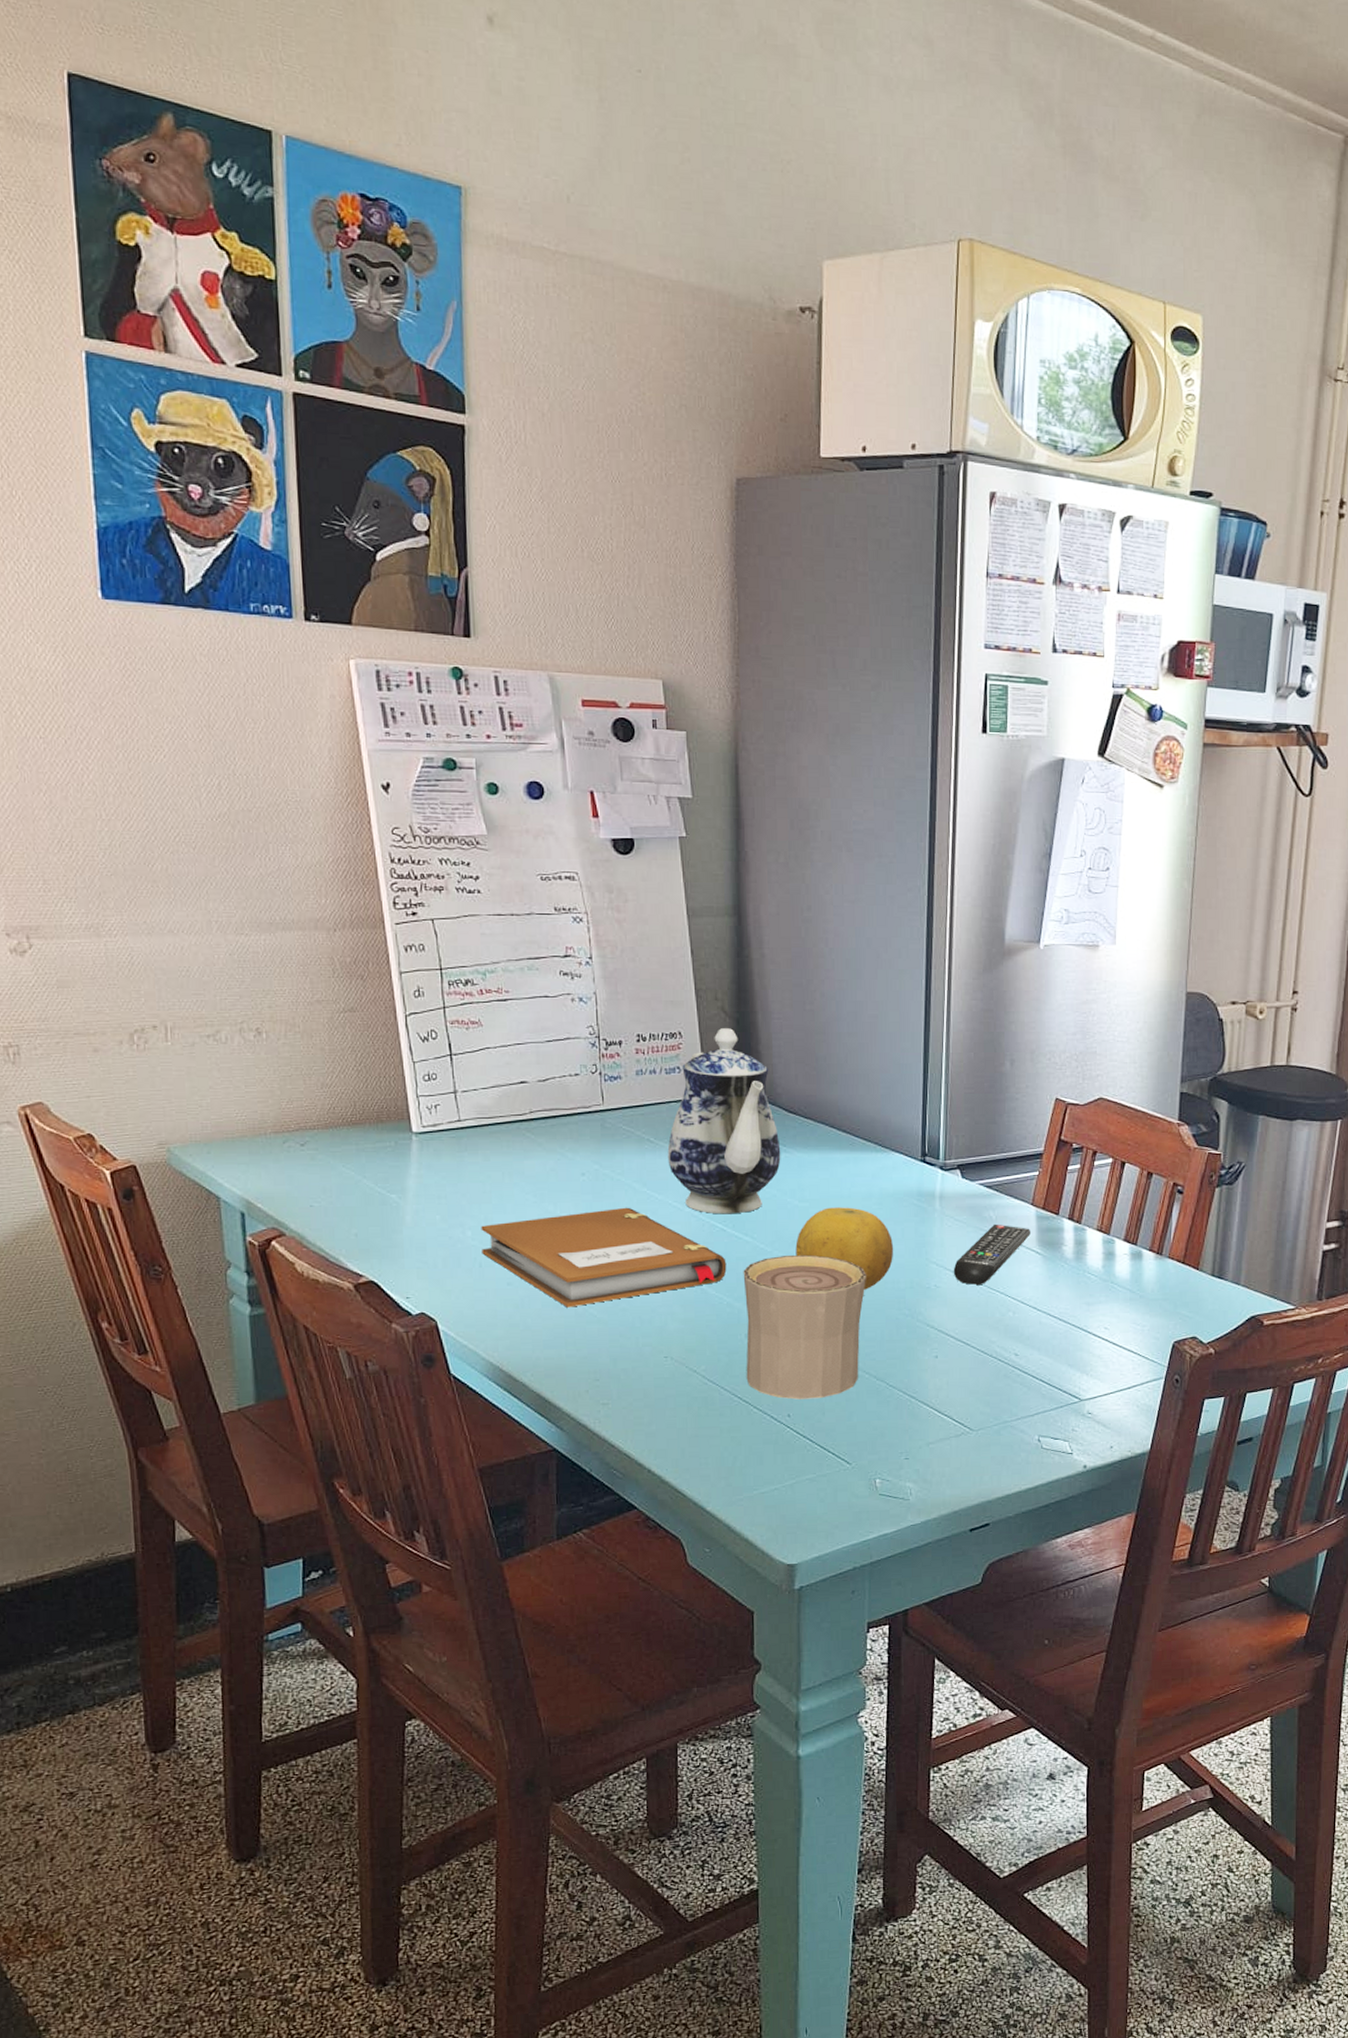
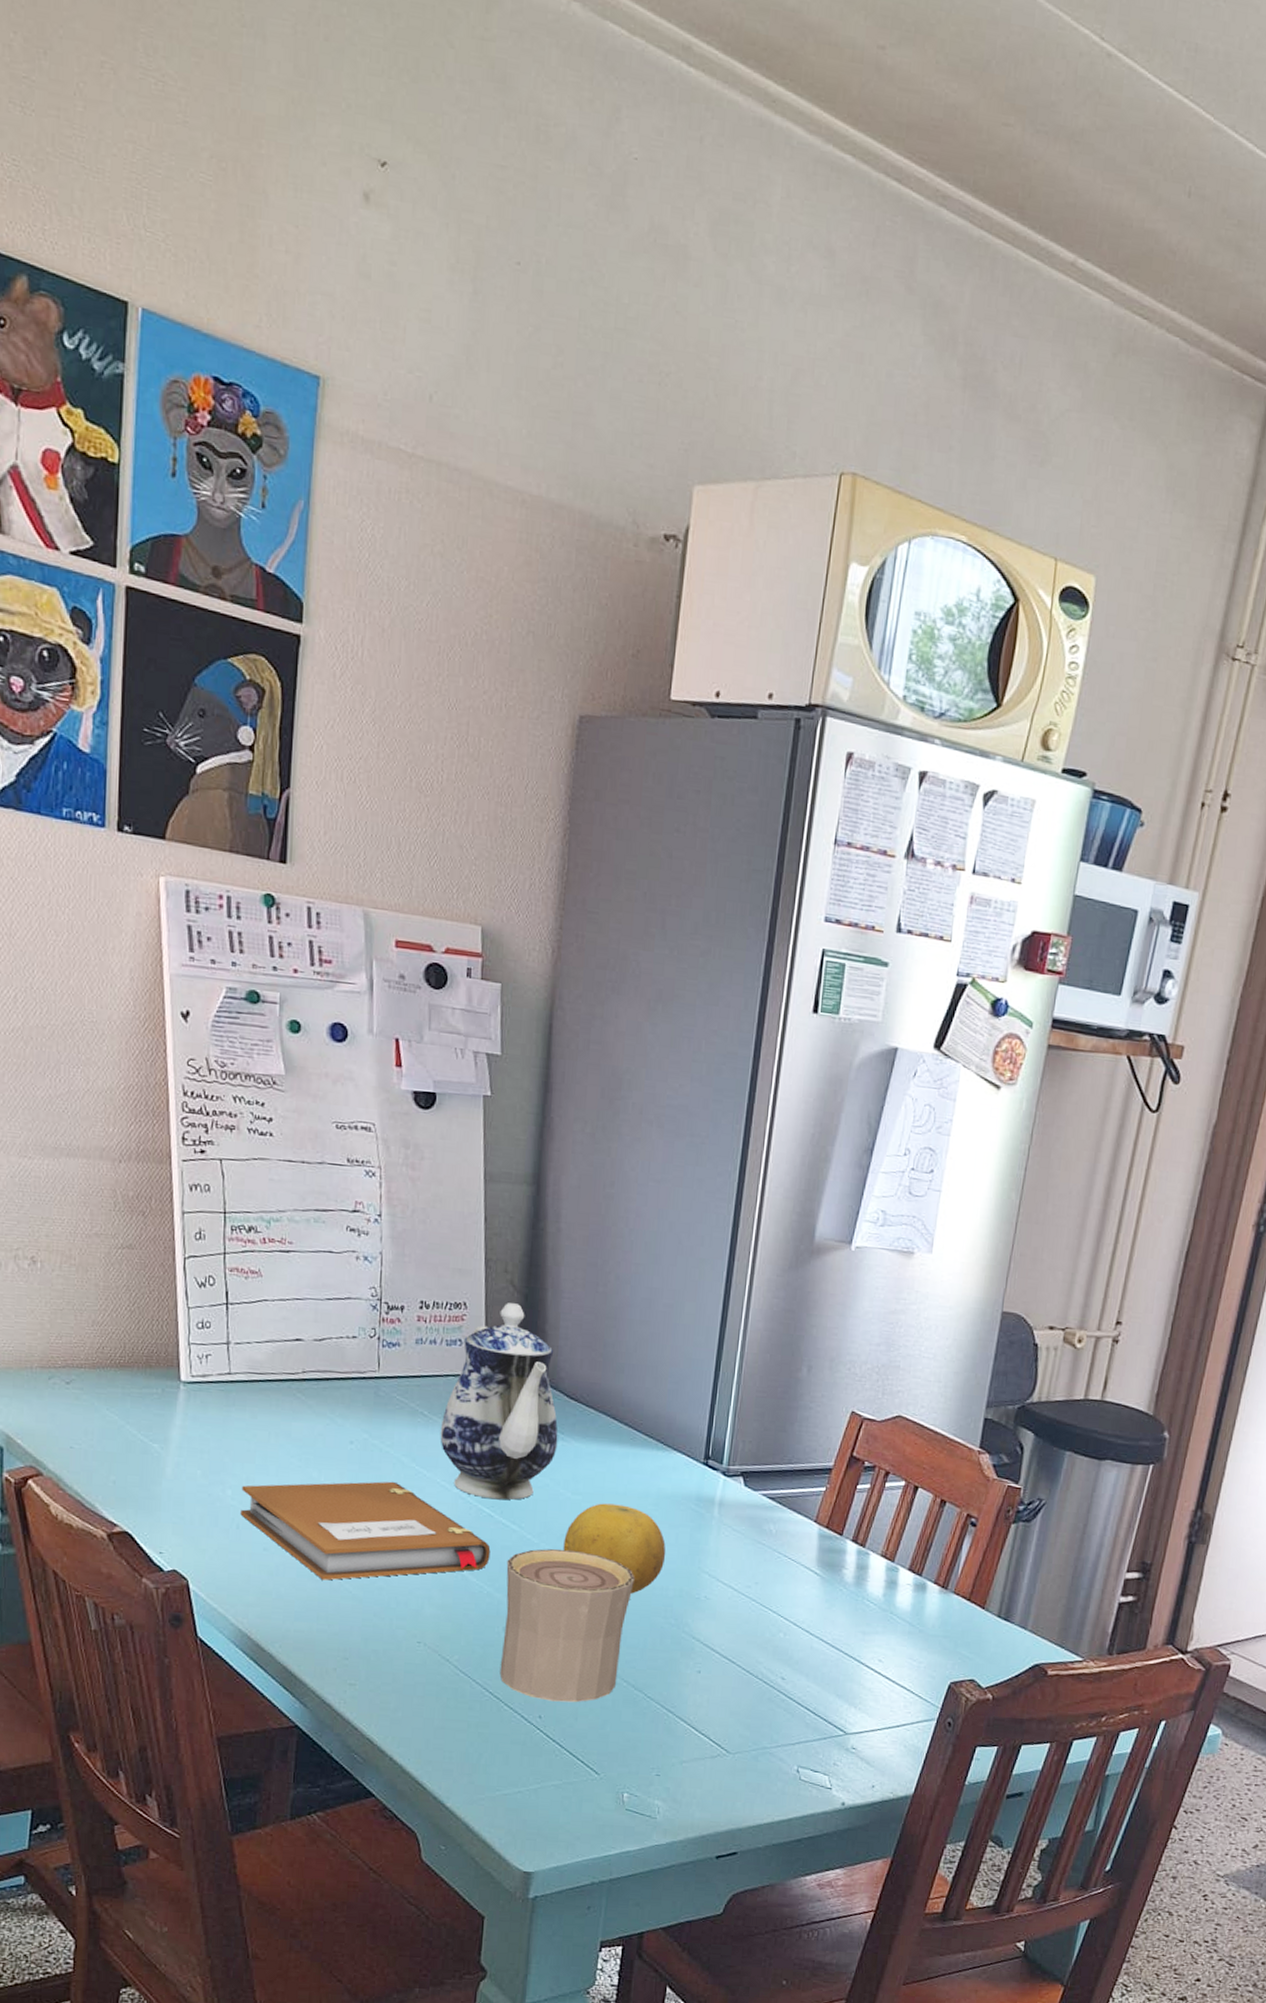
remote control: present [953,1224,1030,1286] -> none [725,1538,811,1602]

